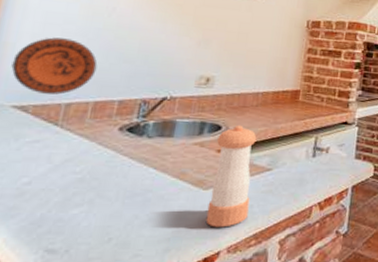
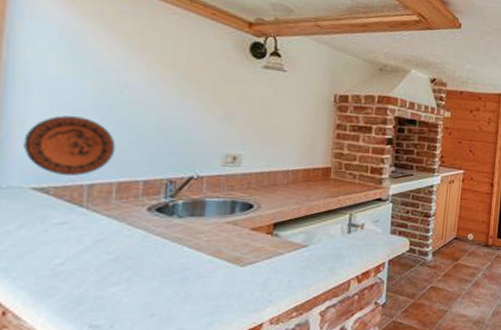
pepper shaker: present [205,124,257,228] -> none [246,203,290,302]

